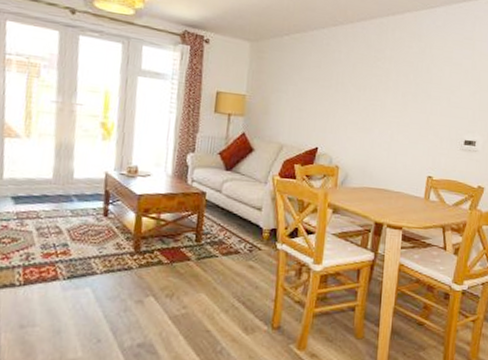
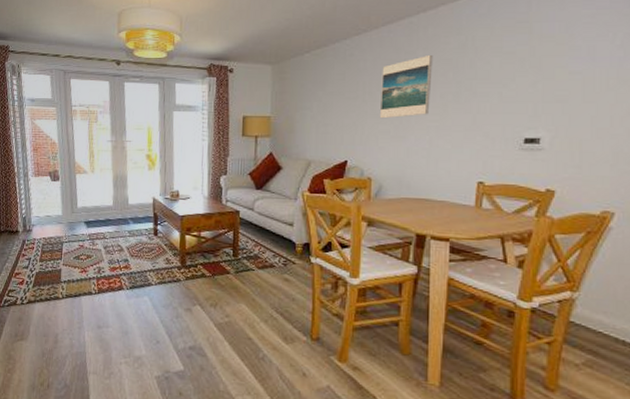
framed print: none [349,55,398,111] -> present [379,54,433,119]

